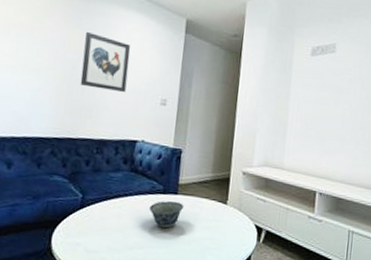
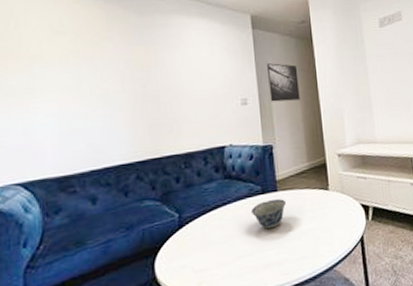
wall art: present [80,31,130,93] -> none [150,46,203,103]
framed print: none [188,70,221,111] -> present [267,63,300,102]

